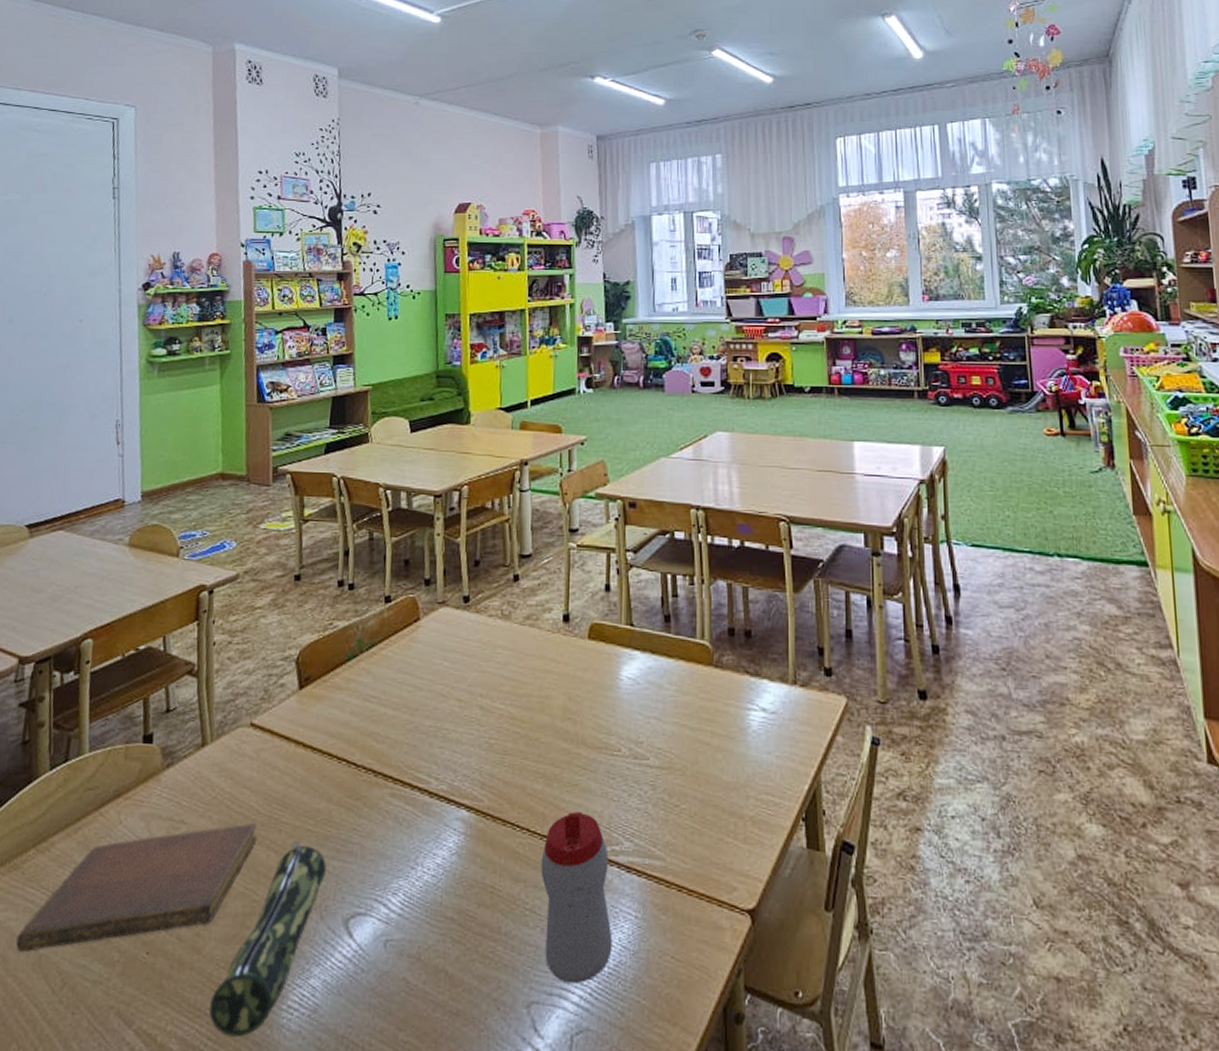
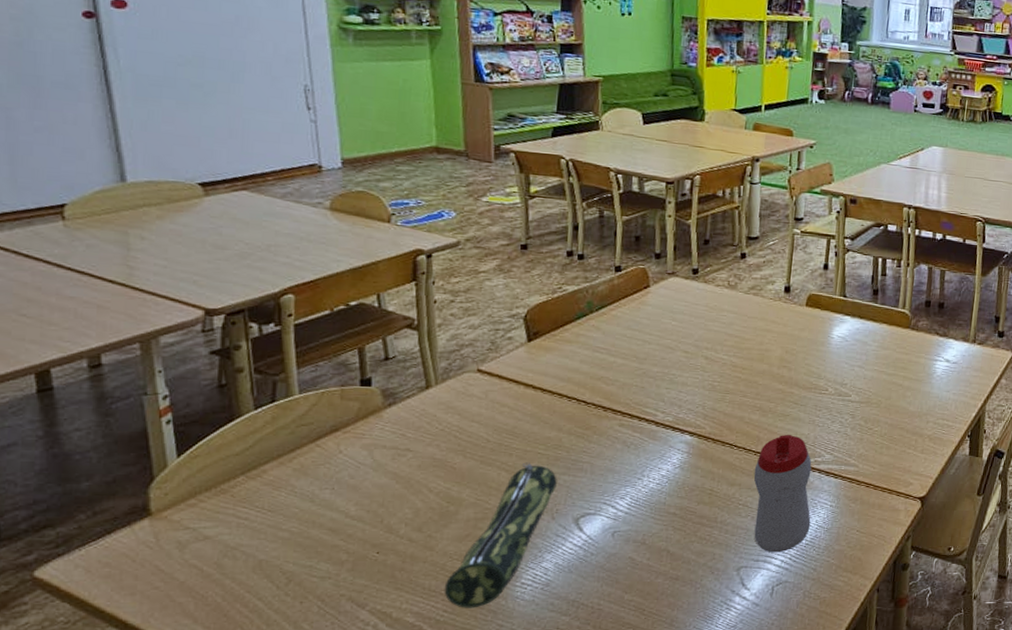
notebook: present [16,822,257,953] -> none [232,448,487,559]

